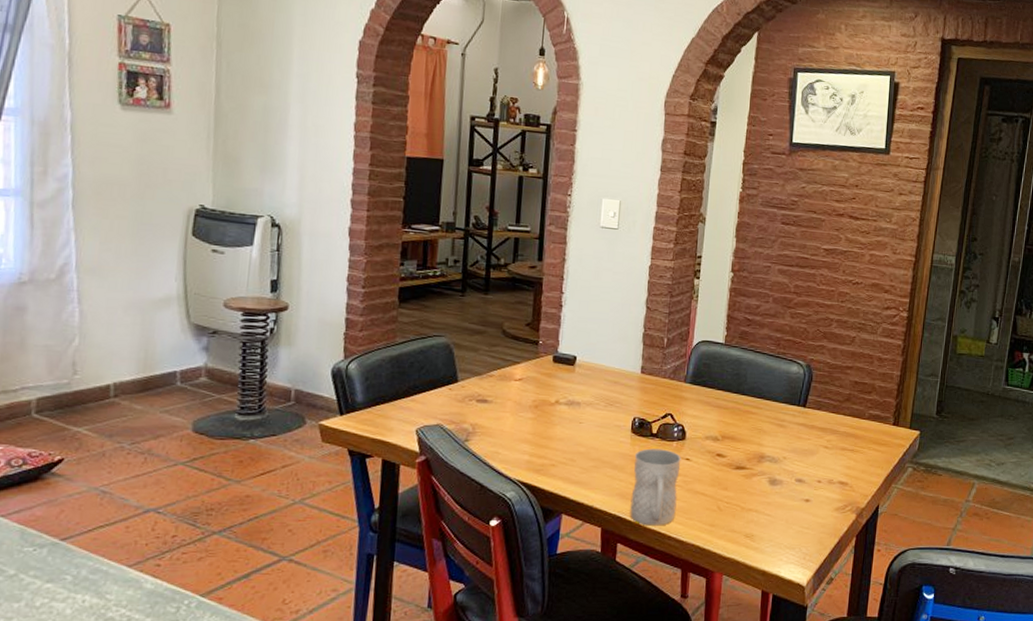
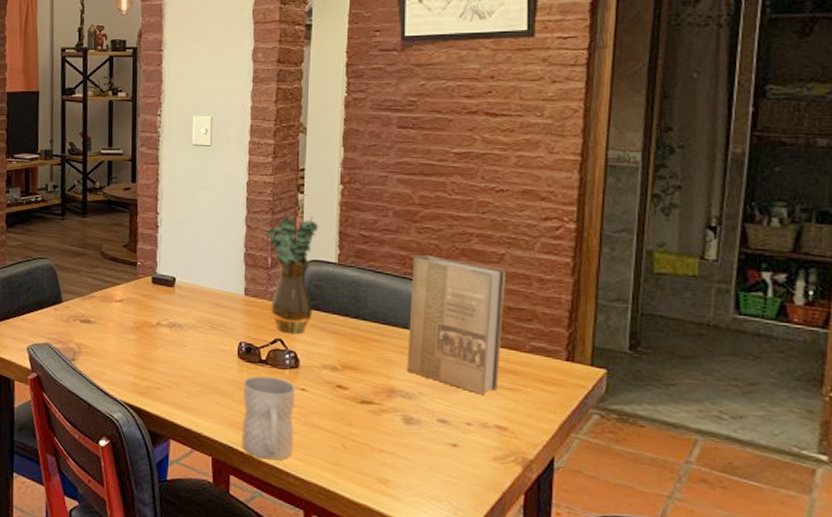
vase: none [664,295,710,409] -> present [267,211,318,334]
book: none [775,336,855,456] -> present [407,254,505,395]

